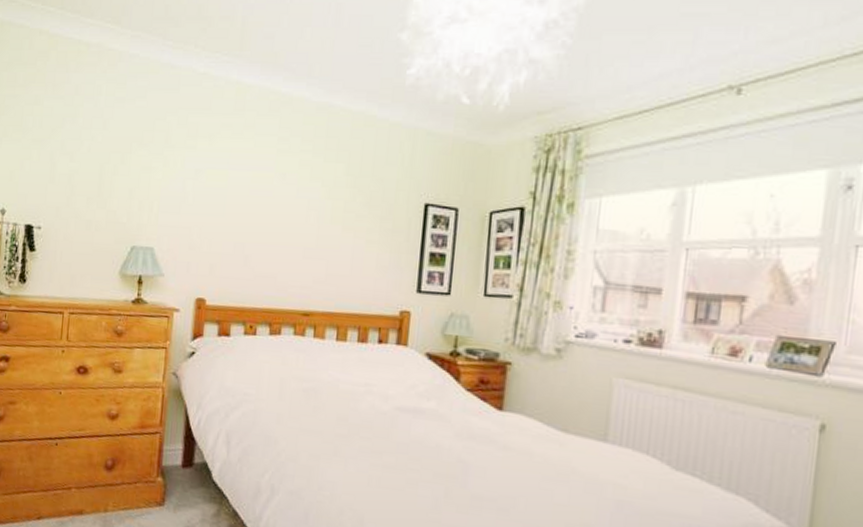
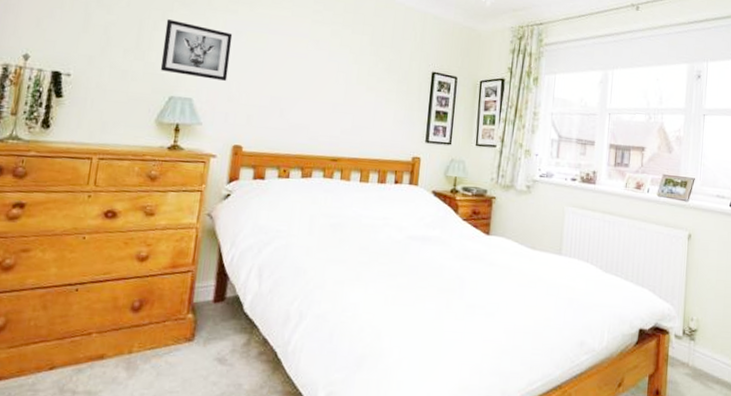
wall art: none [121,162,192,227] -> present [160,19,233,81]

